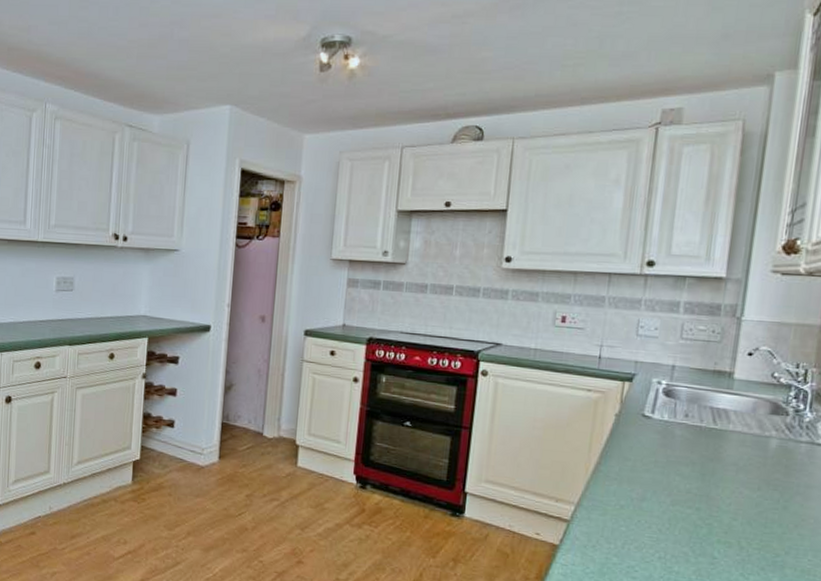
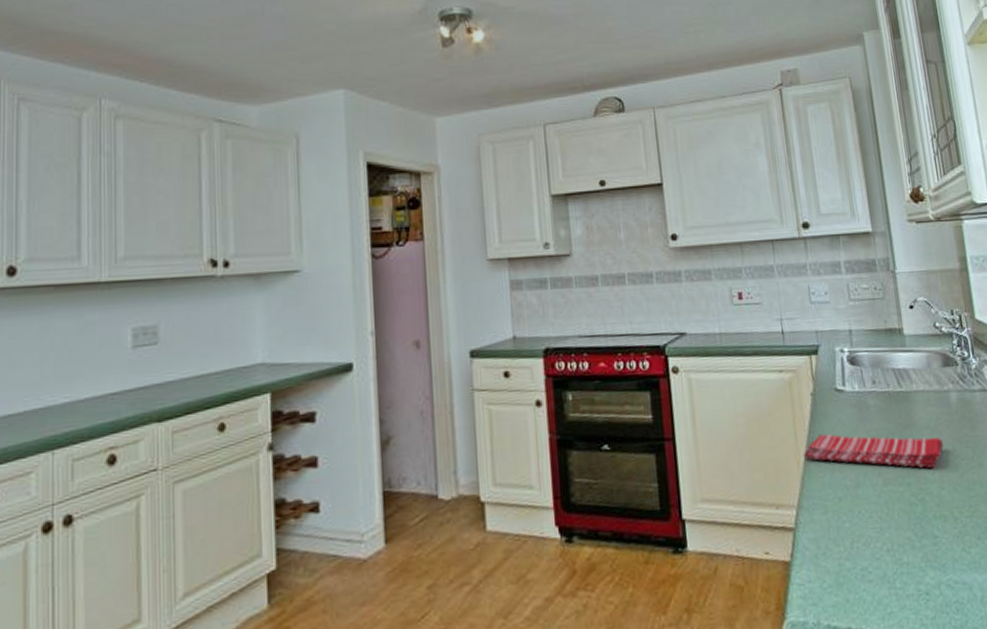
dish towel: none [593,450,748,500] -> present [803,434,944,468]

